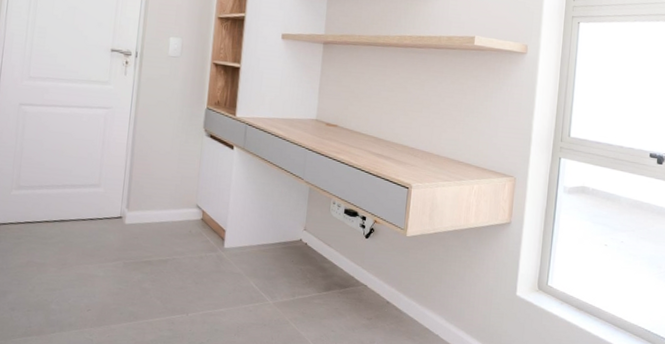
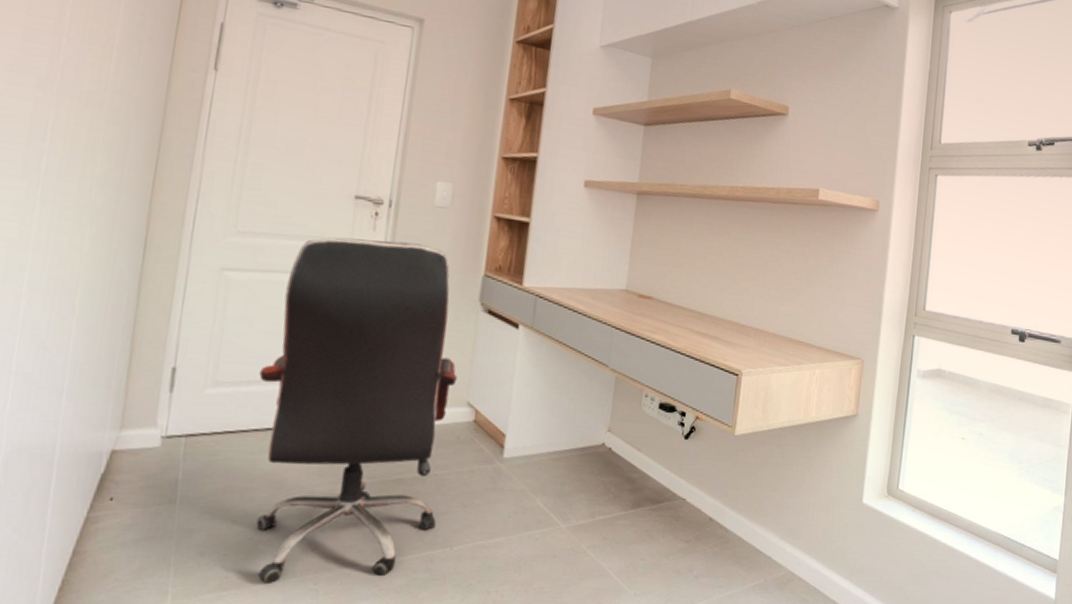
office chair: none [48,80,189,333] -> present [256,237,457,583]

